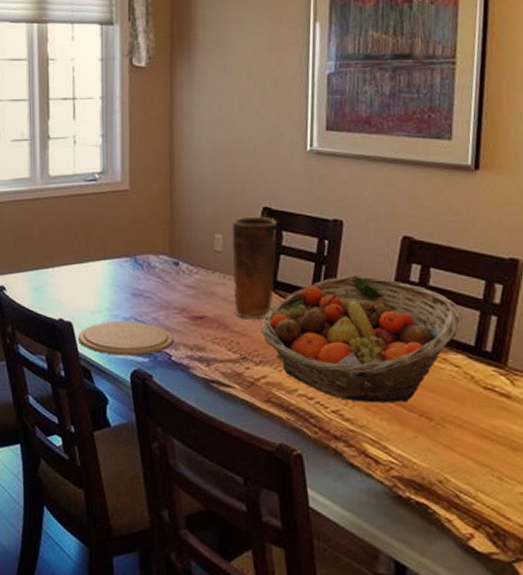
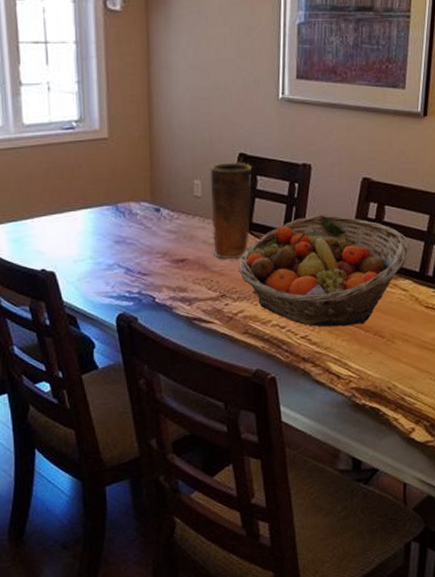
plate: present [79,321,174,356] -> none [62,268,157,301]

